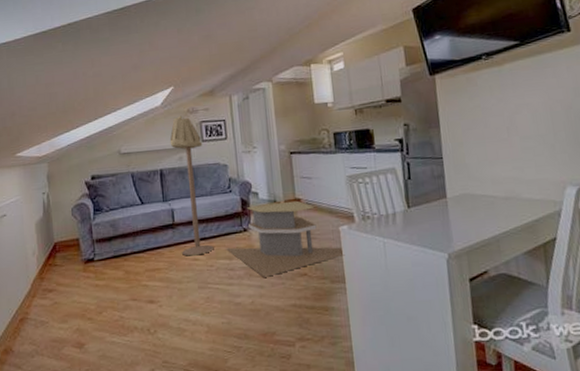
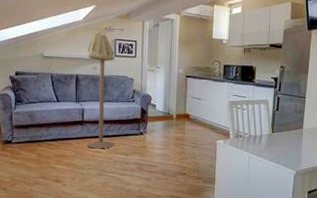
coffee table: present [226,200,345,277] -> none [124,115,218,172]

